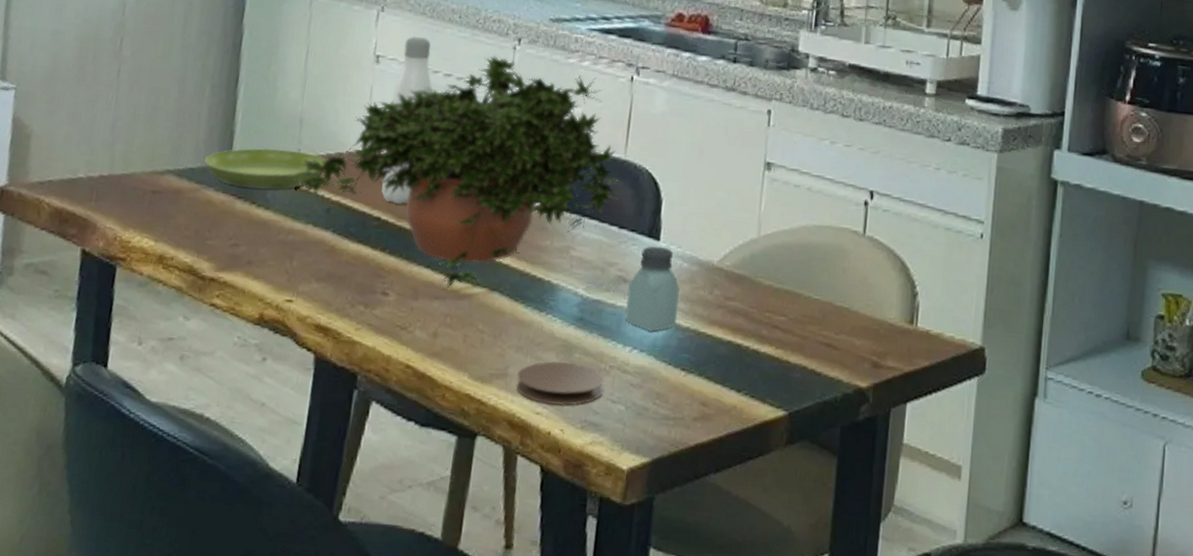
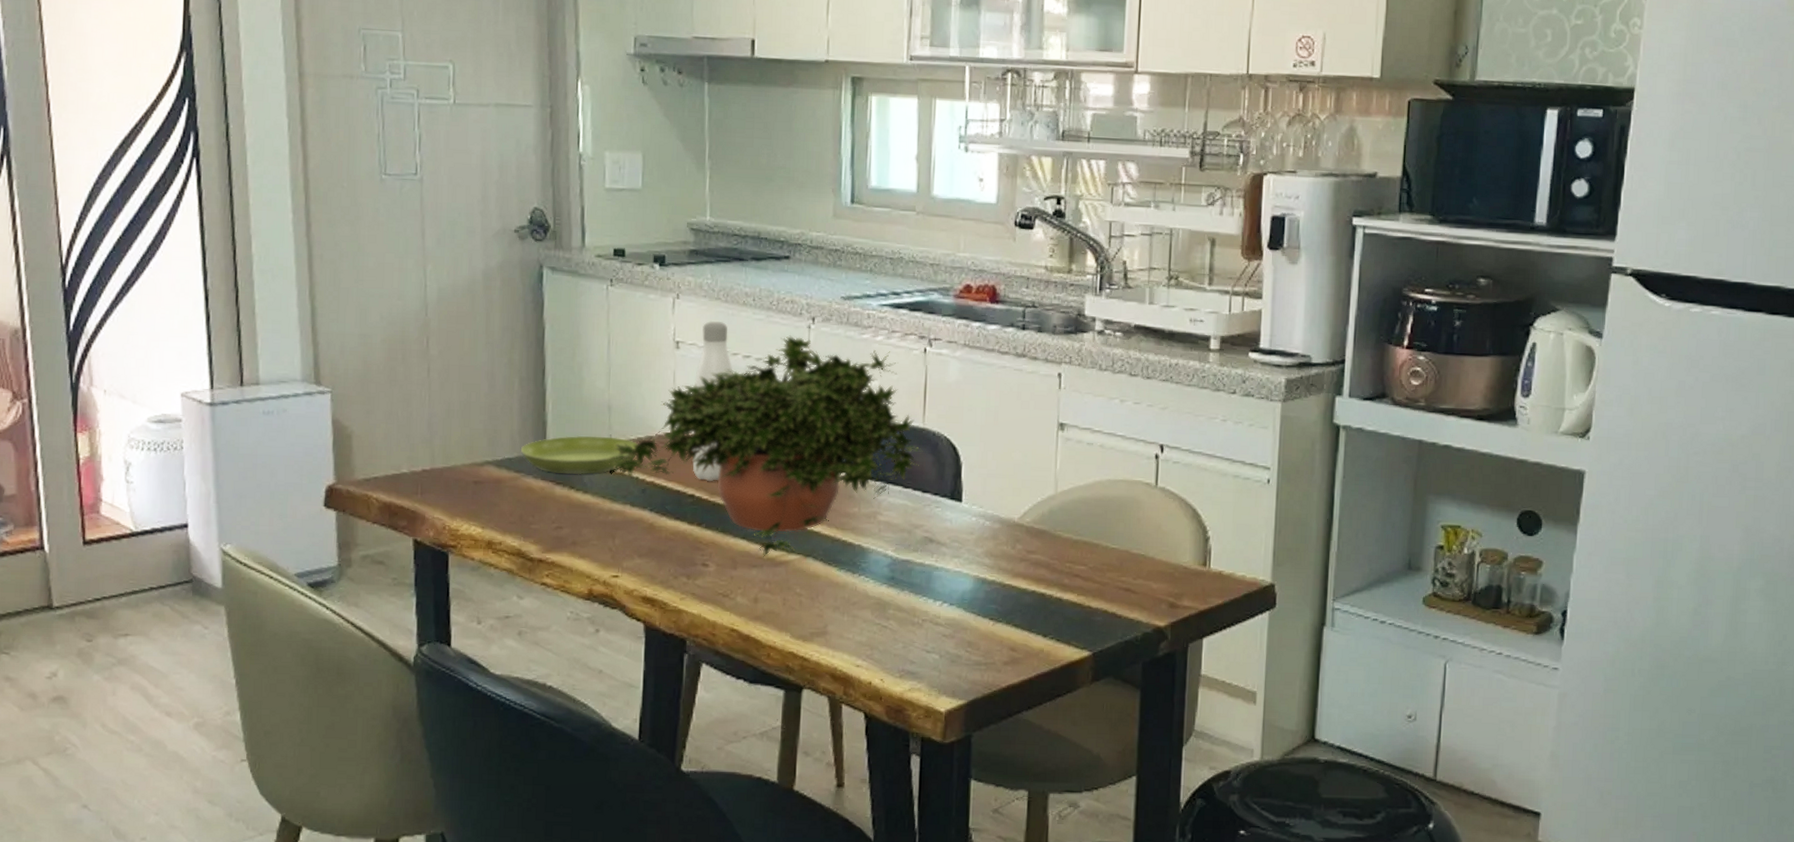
coaster: present [516,361,605,406] -> none [836,617,919,658]
saltshaker: present [625,246,680,333] -> none [934,507,983,587]

